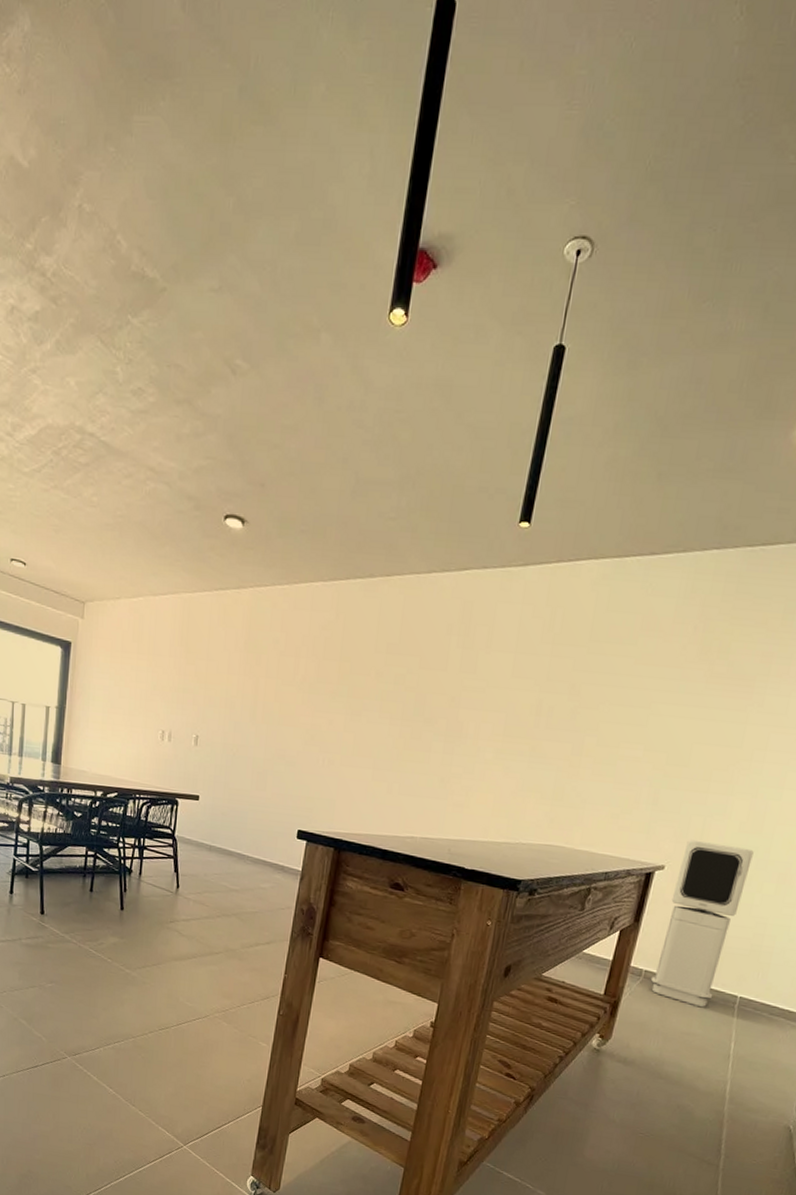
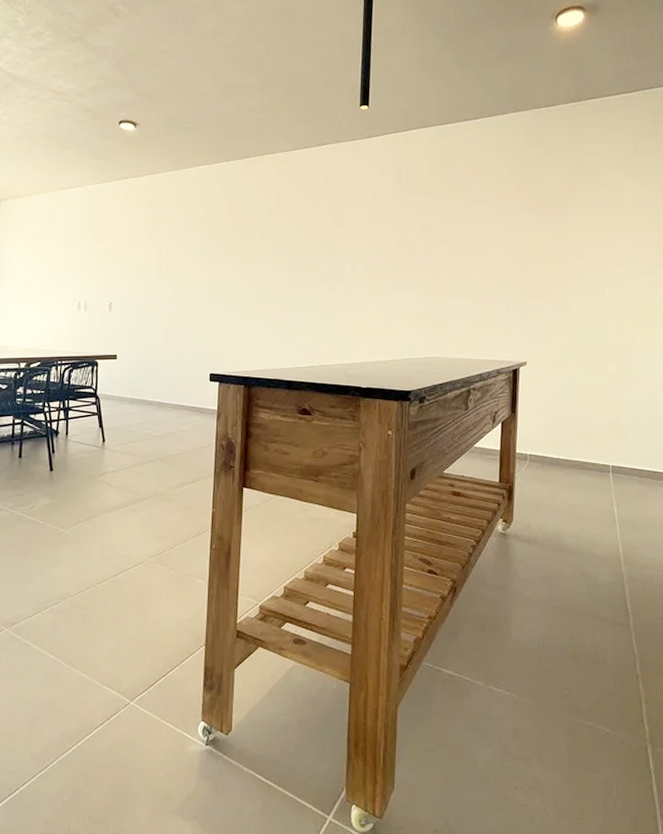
air purifier: present [650,839,754,1007] -> none [535,337,594,479]

